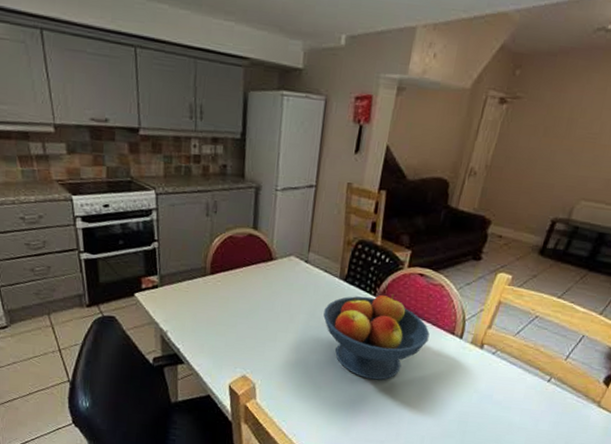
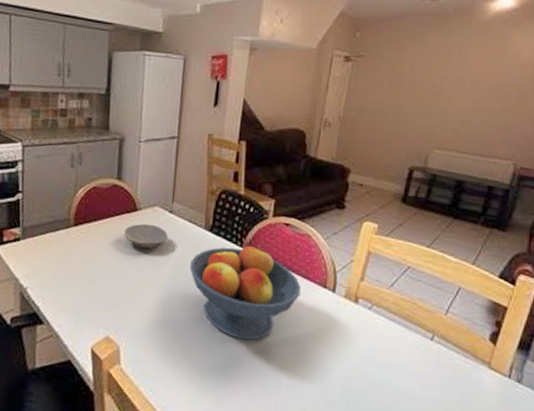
bowl: none [260,272,303,298] -> present [124,223,168,250]

